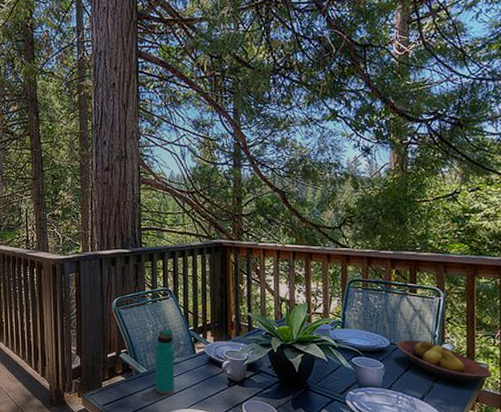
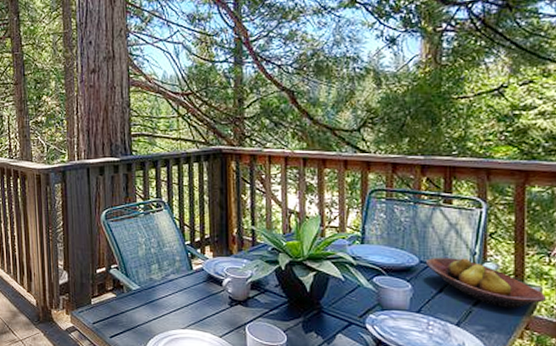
water bottle: present [155,330,175,395] -> none [148,244,170,314]

